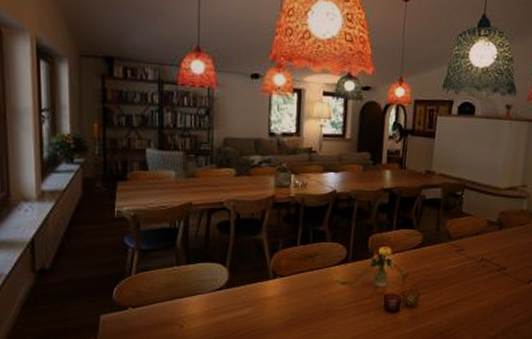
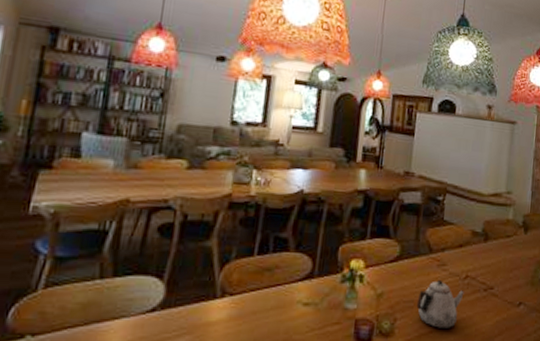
teapot: none [437,262,480,301] -> present [416,279,464,328]

